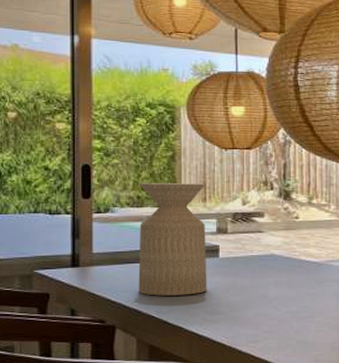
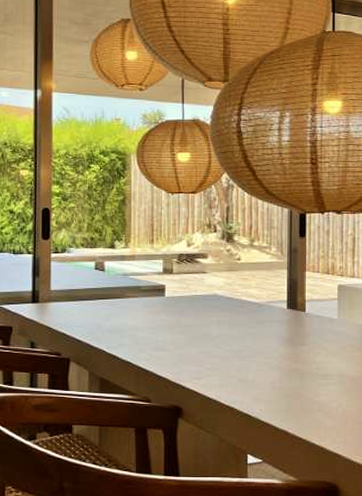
side table: present [138,183,207,296] -> none [91,225,154,332]

